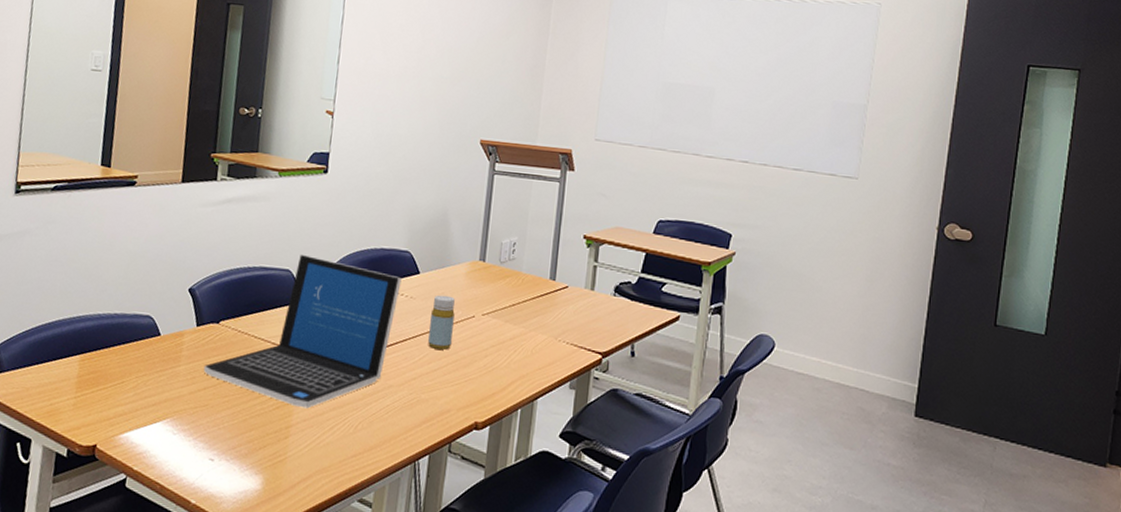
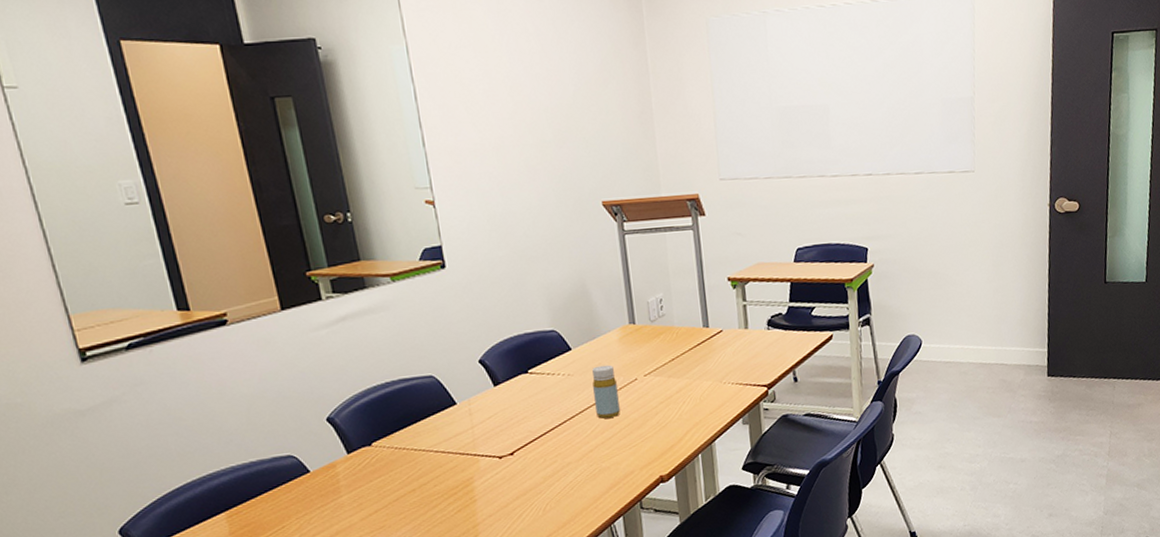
laptop: present [203,254,402,409] -> none [368,356,558,505]

